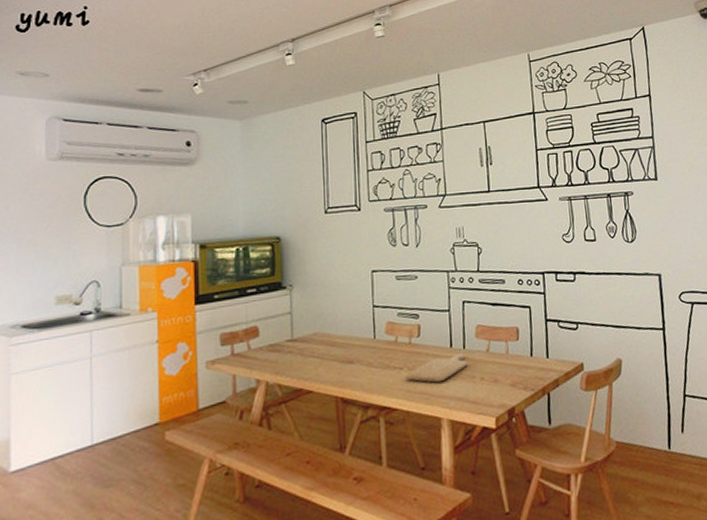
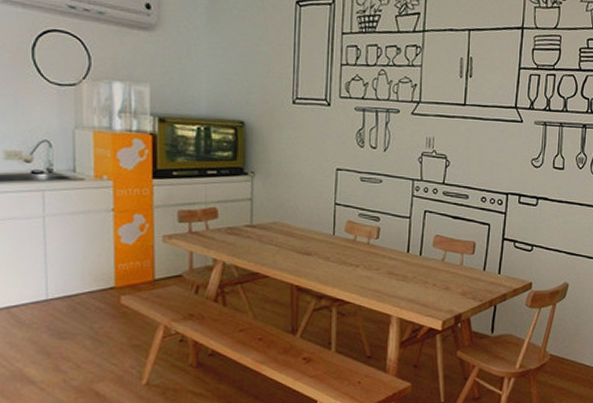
chopping board: present [405,353,469,383] -> none [360,259,423,283]

